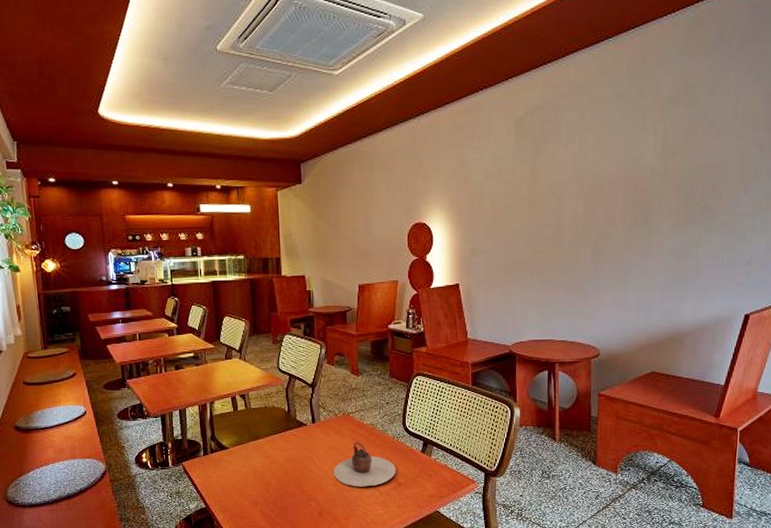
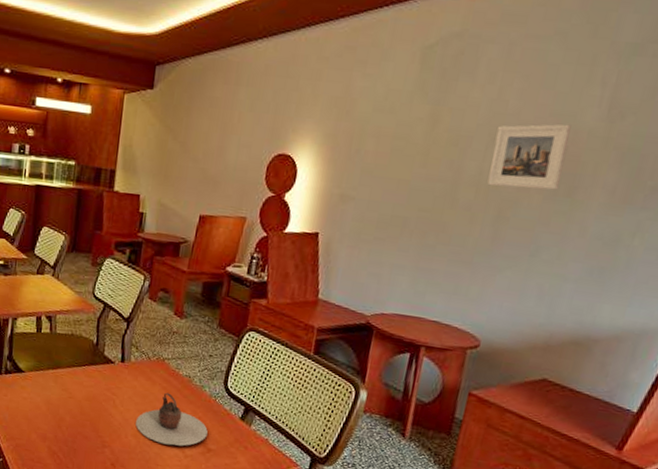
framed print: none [583,166,638,224] -> present [487,124,572,190]

